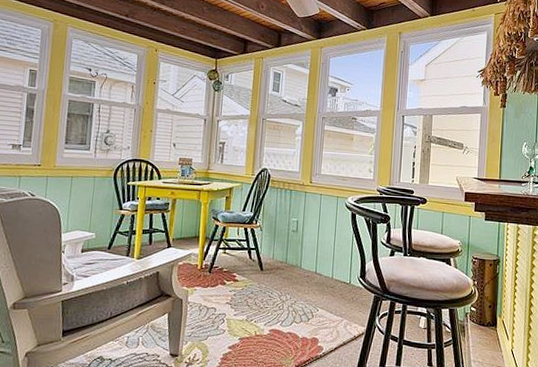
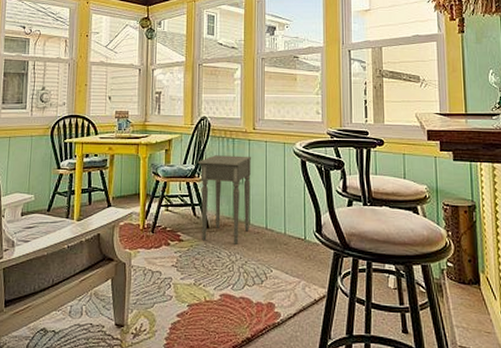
side table: none [255,204,306,286] -> present [197,155,251,244]

